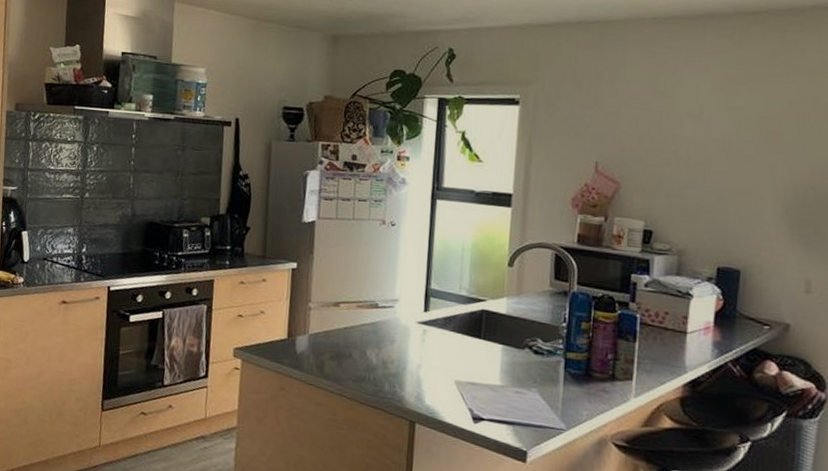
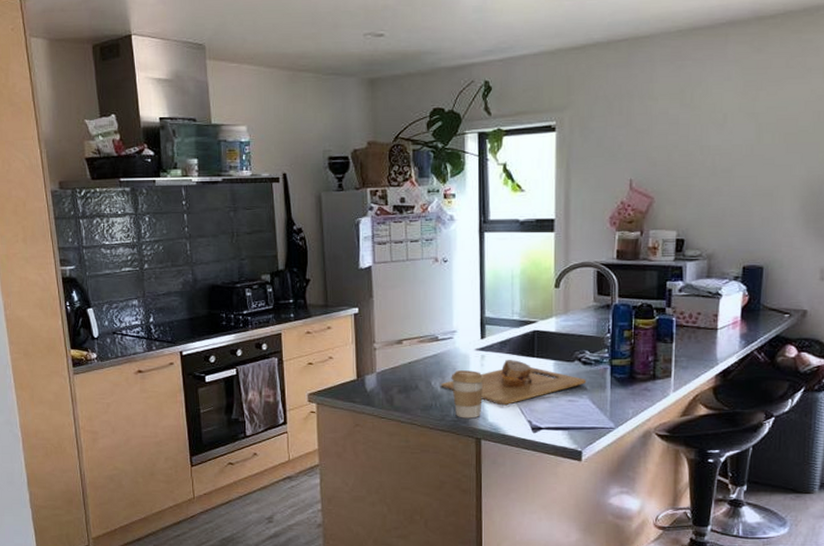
cutting board: none [377,338,537,389] -> present [441,360,587,406]
coffee cup: none [388,343,424,398] -> present [451,370,484,419]

